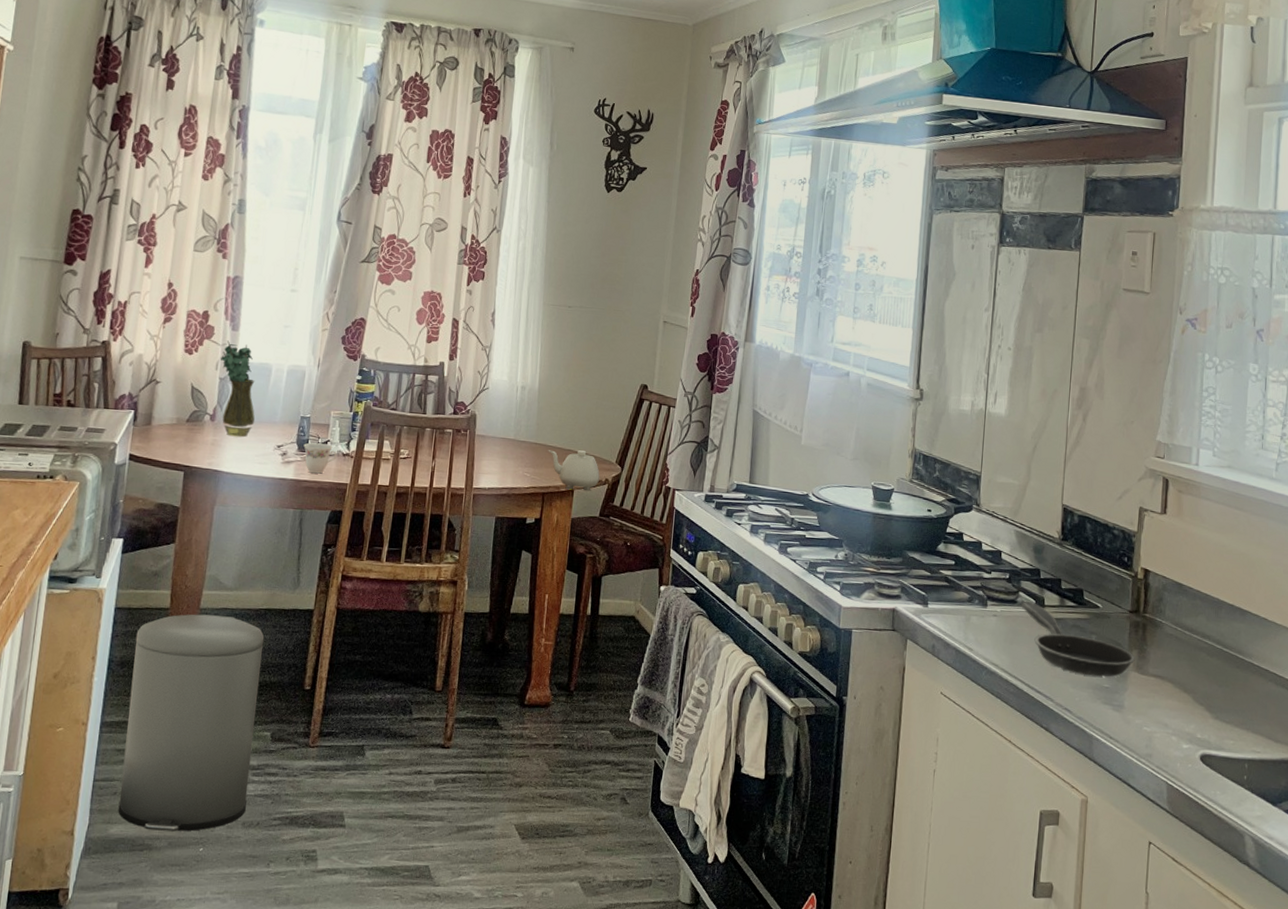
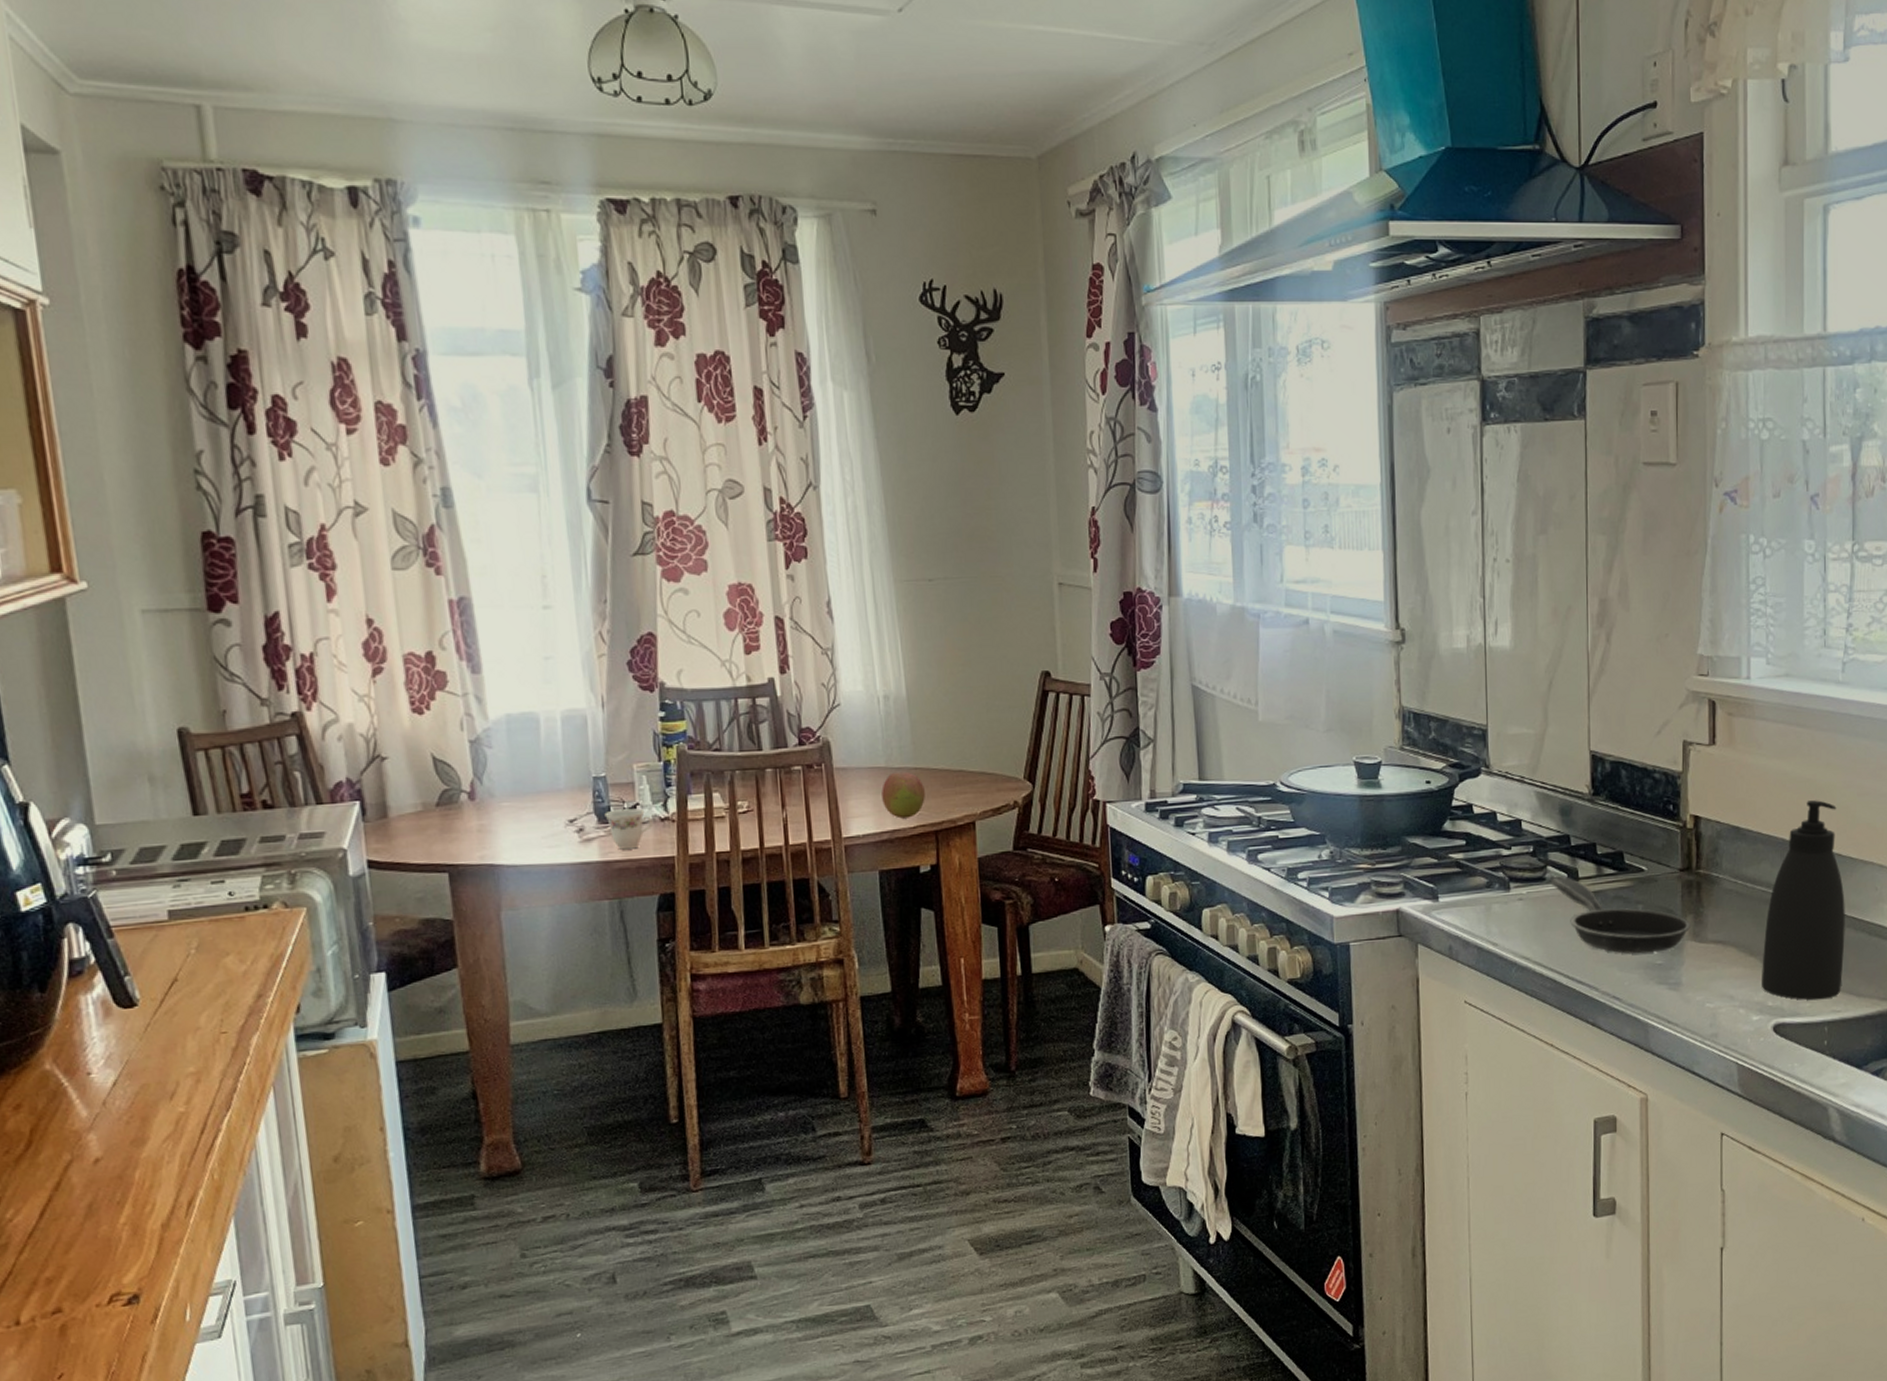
pedal bin: present [118,614,265,832] -> none [432,1049,626,1324]
vase: present [221,340,256,438] -> none [465,688,532,818]
fruit: none [507,444,540,480] -> present [881,771,925,819]
teapot: present [548,450,601,492] -> none [933,769,1007,823]
soap dispenser: none [1192,570,1269,740] -> present [1761,800,1845,1000]

